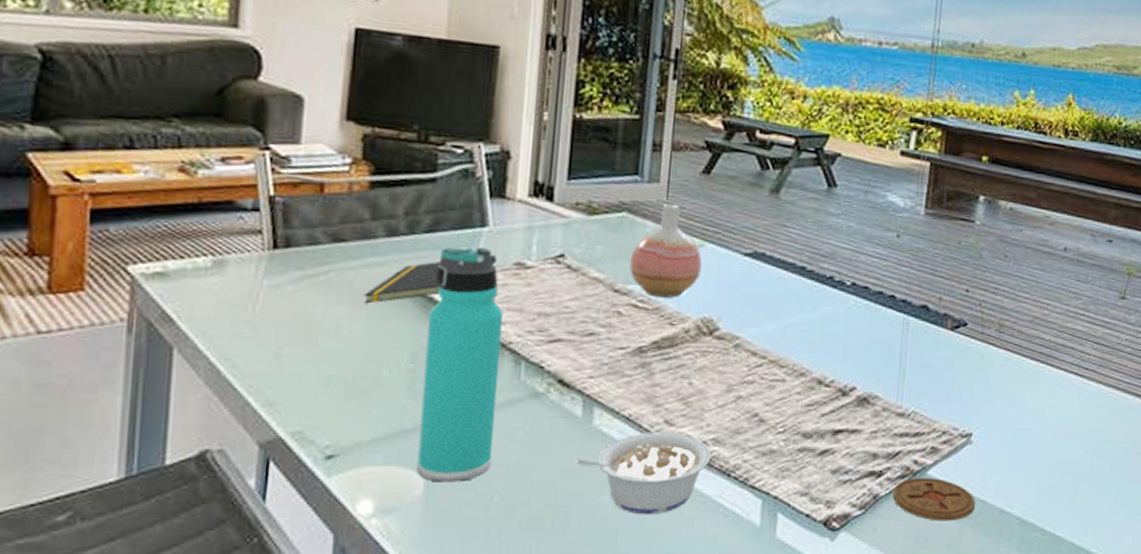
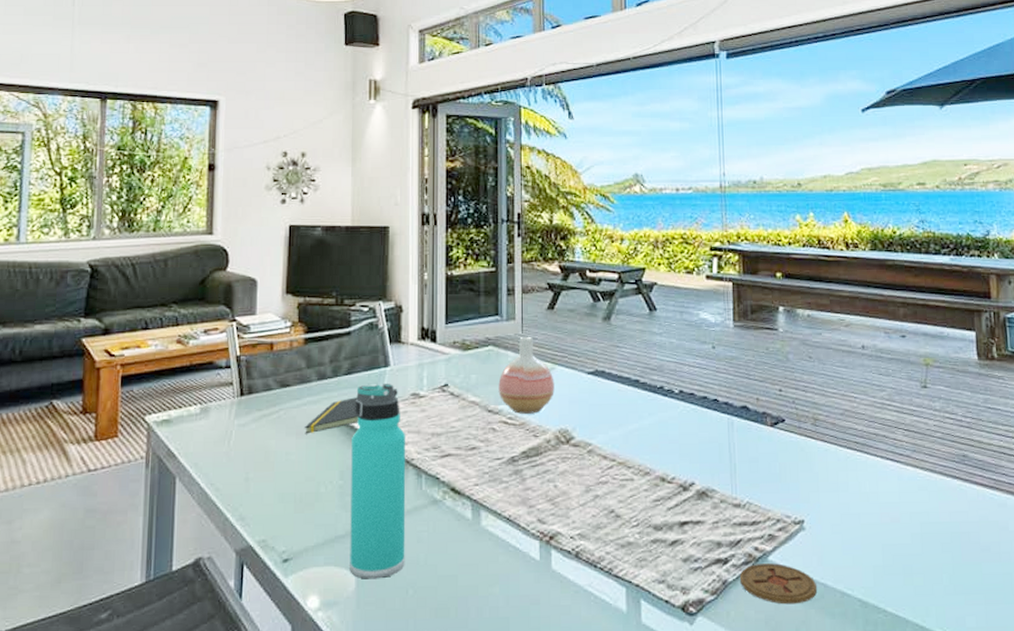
legume: present [575,432,712,515] -> none [469,530,579,604]

